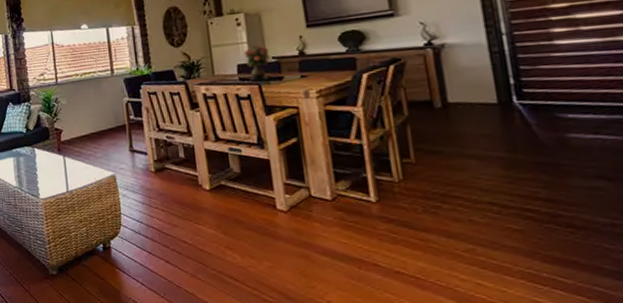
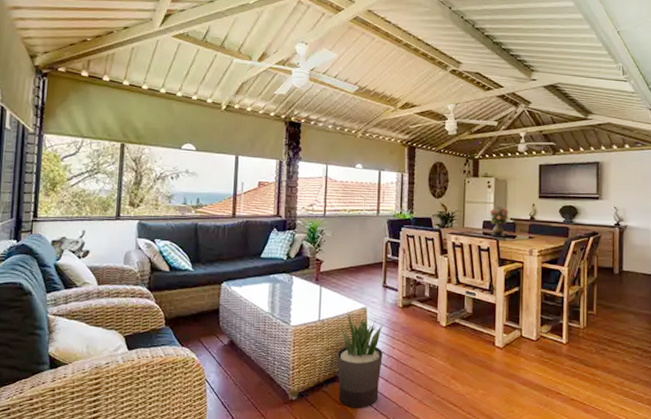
planter: none [91,182,144,283] -> present [337,313,383,408]

